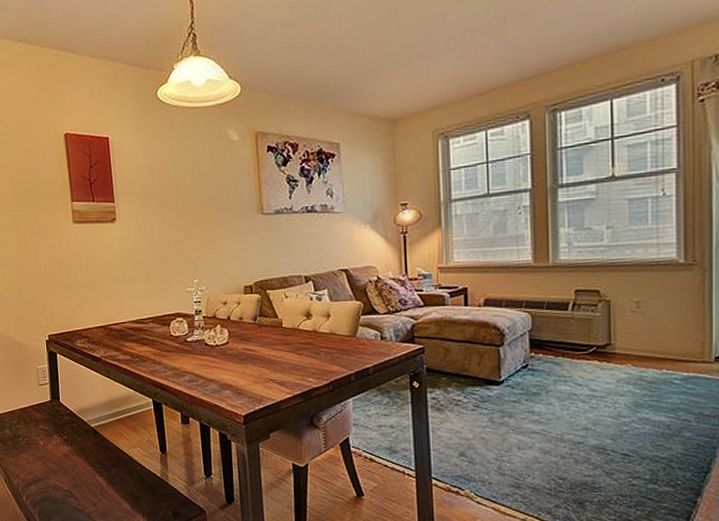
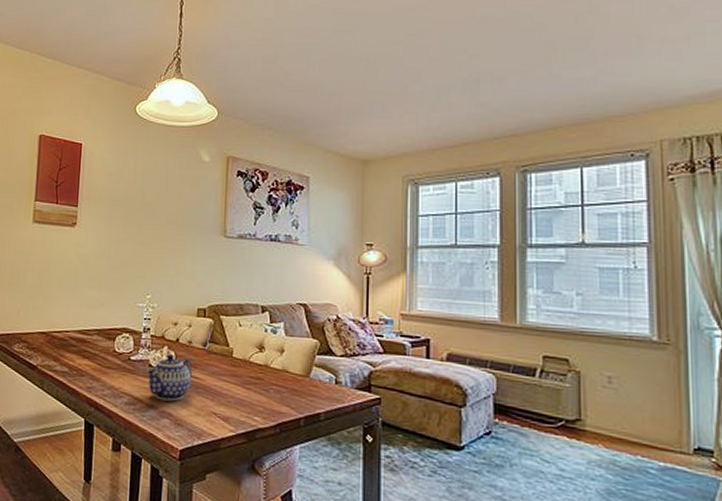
teapot: none [202,332,247,374] -> present [146,354,192,402]

